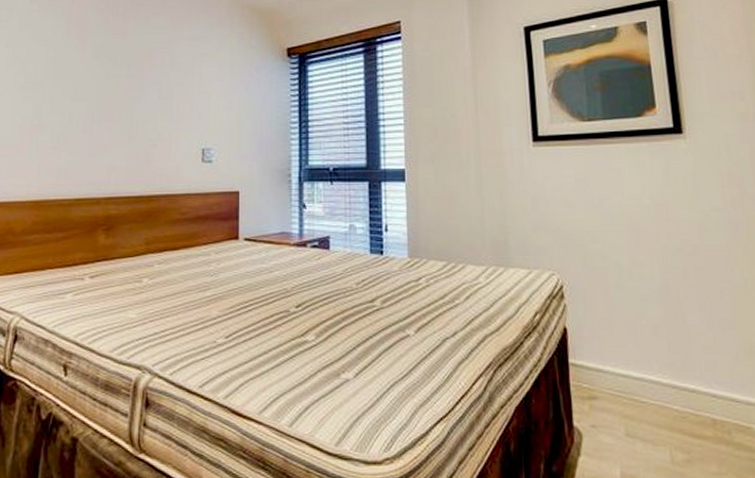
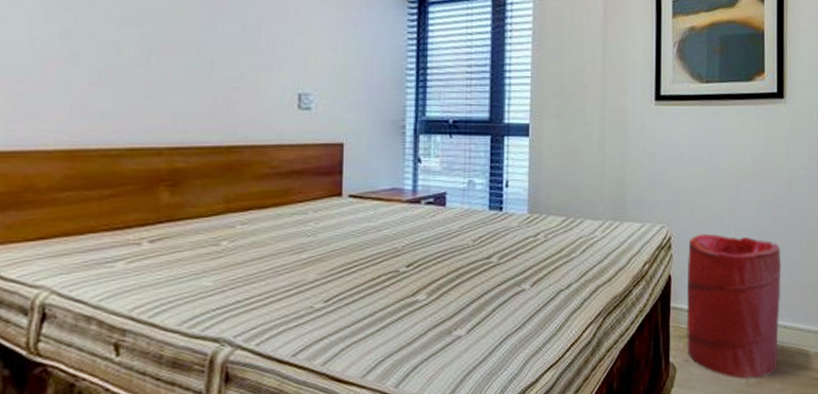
laundry hamper: none [584,282,710,458] -> present [686,233,781,380]

